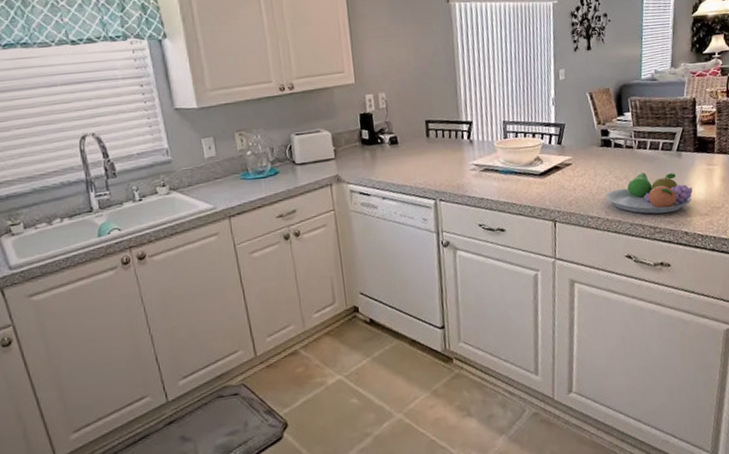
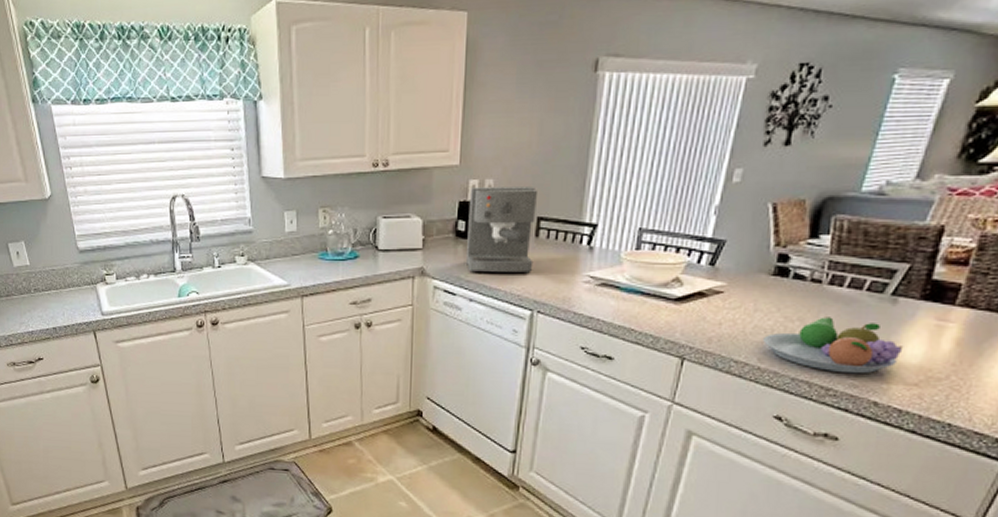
coffee maker: none [367,95,429,174] -> present [465,185,537,274]

